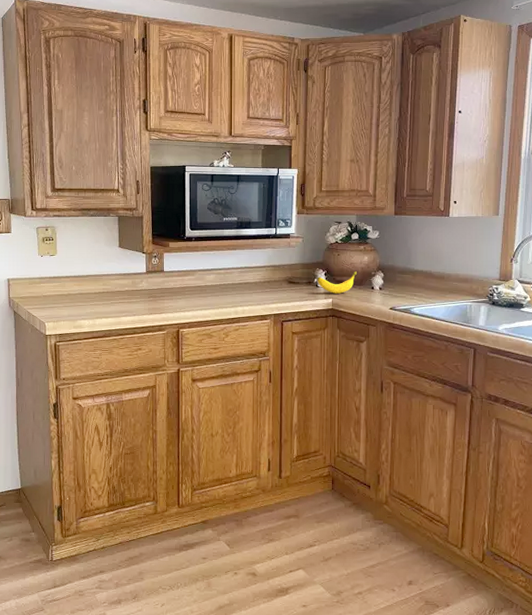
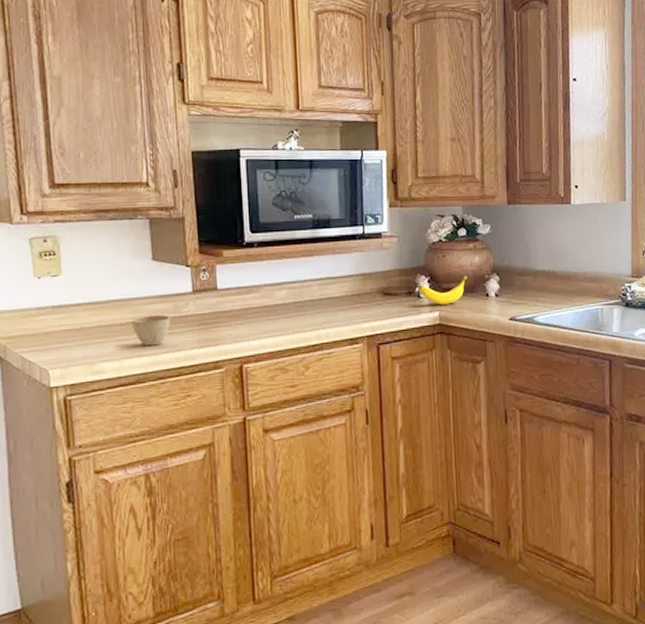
cup: none [102,288,129,311] -> present [131,314,171,346]

